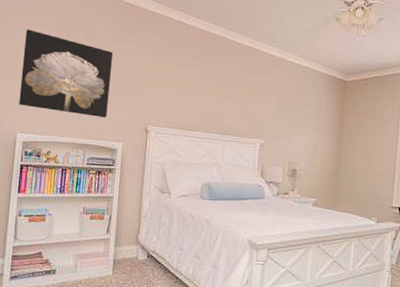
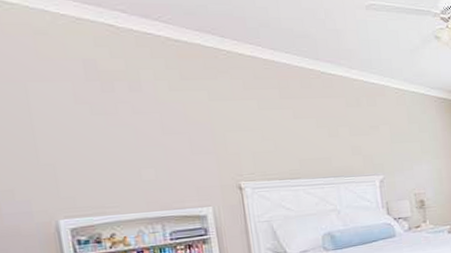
wall art: present [19,29,114,118] -> none [36,87,184,185]

